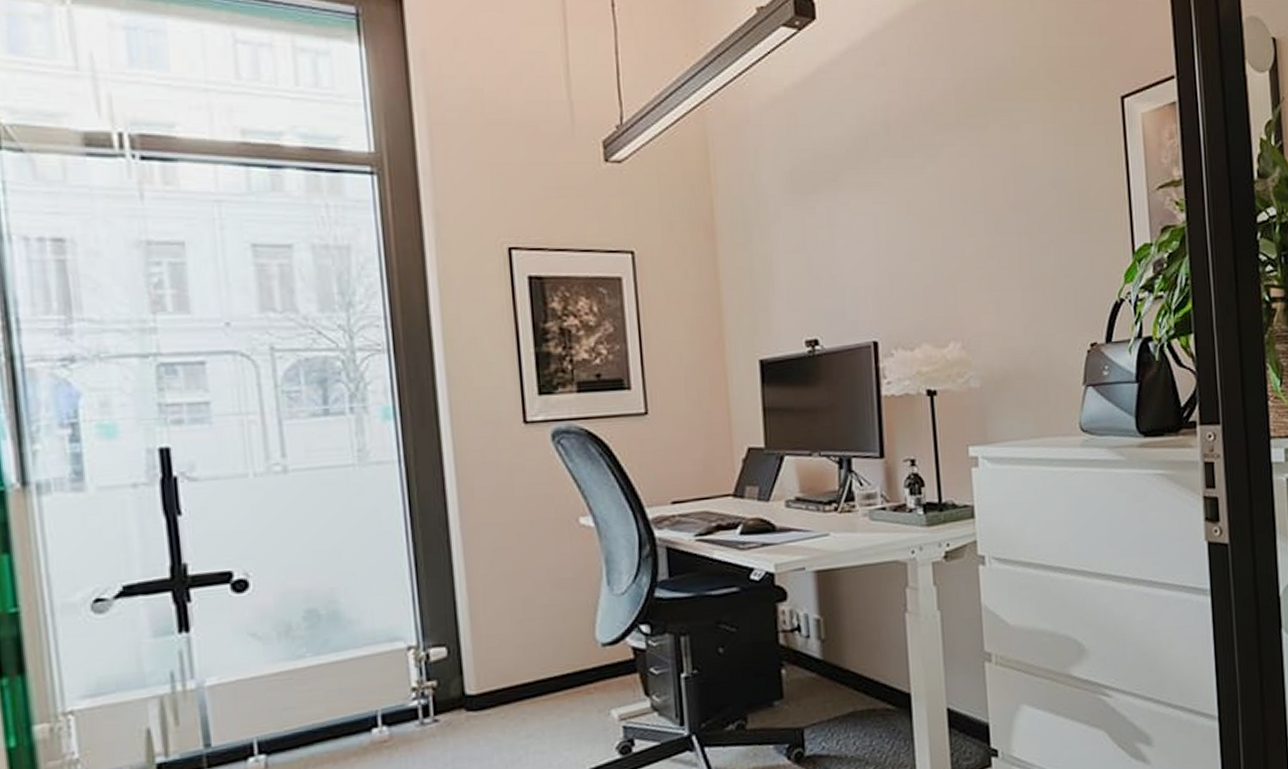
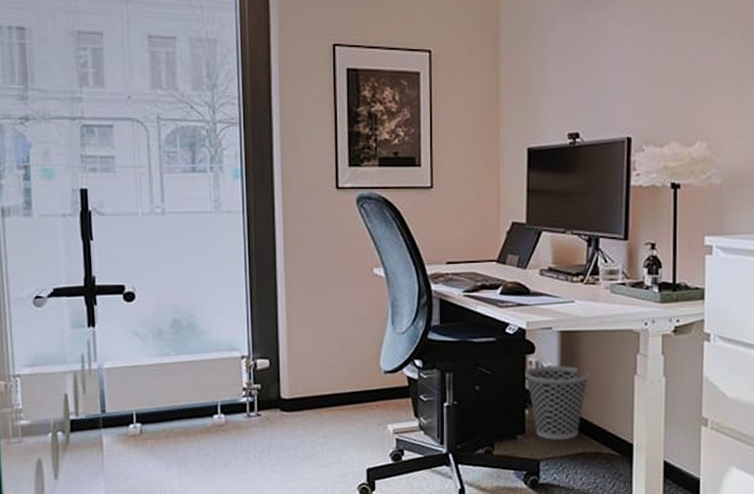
wastebasket: none [778,611,854,702] -> present [526,365,589,440]

